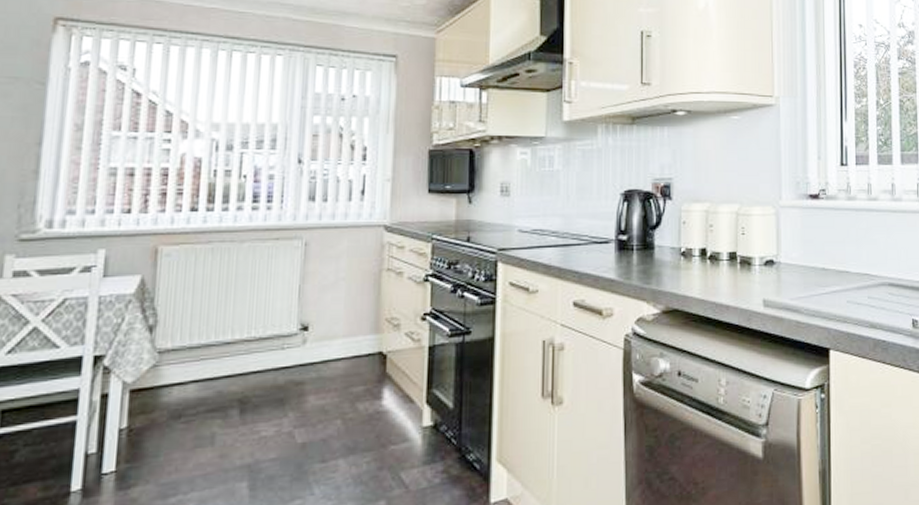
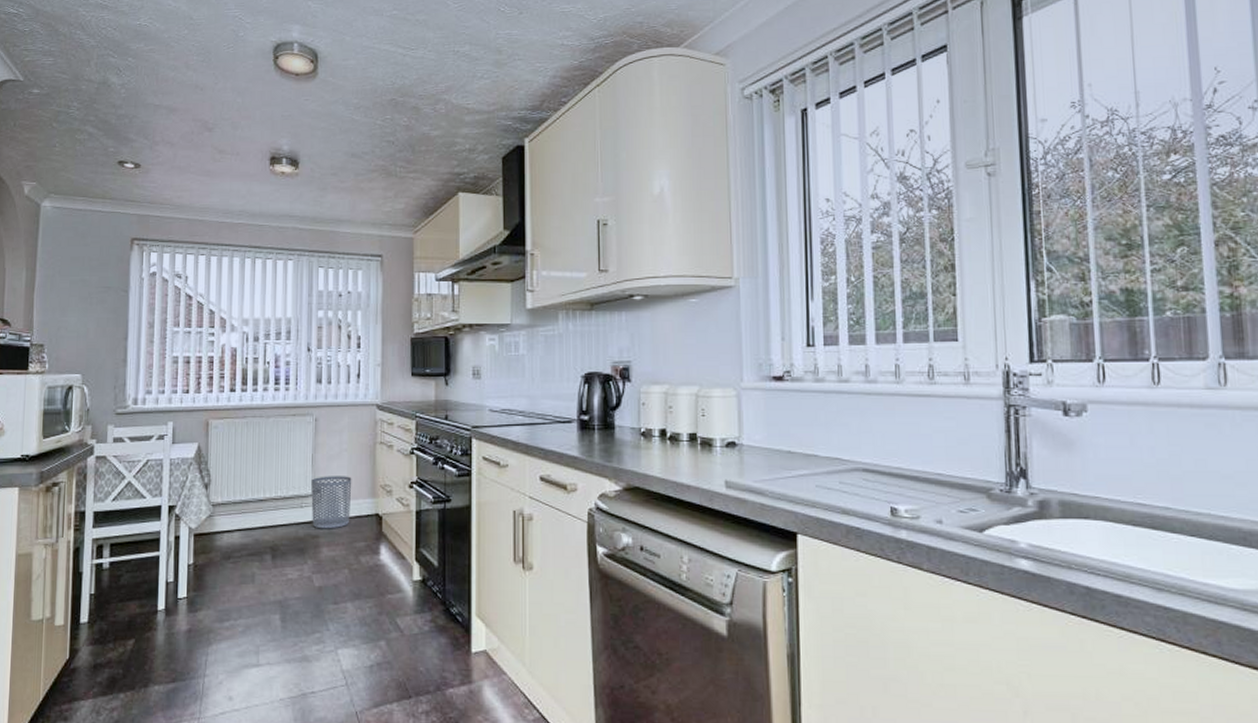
waste bin: none [295,309,350,374] -> present [311,476,352,529]

